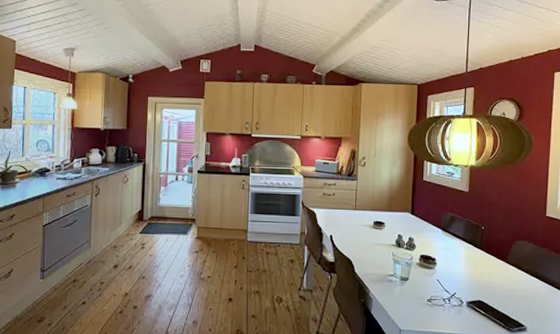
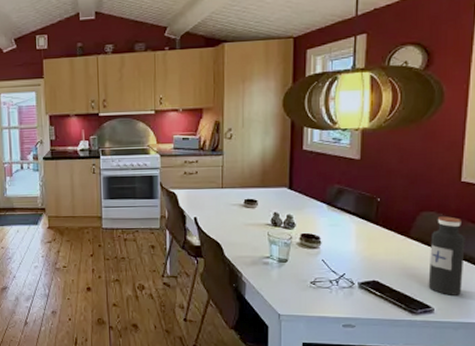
water bottle: none [522,245,550,316] -> present [428,216,465,295]

